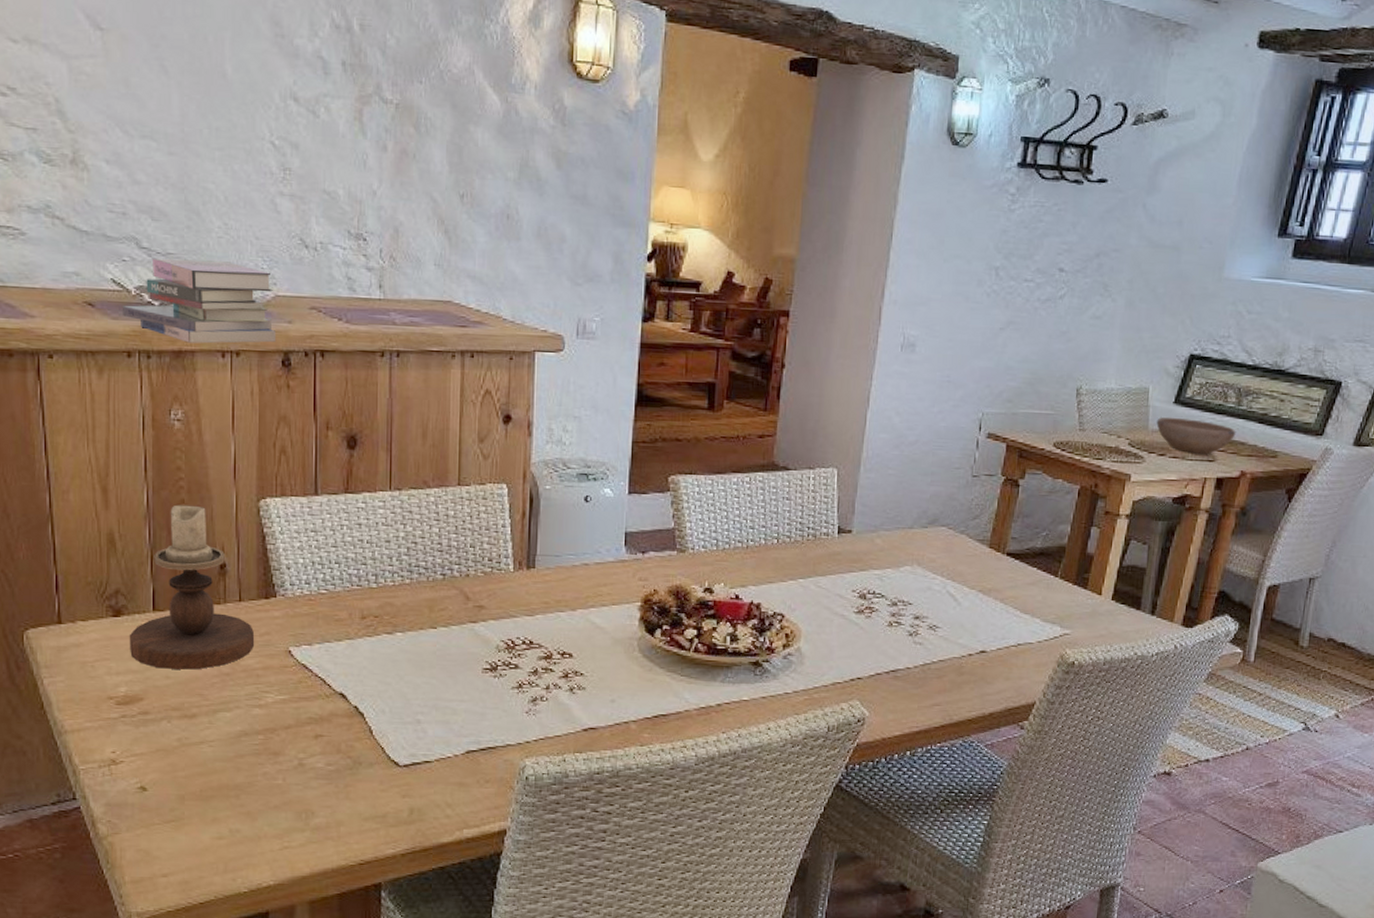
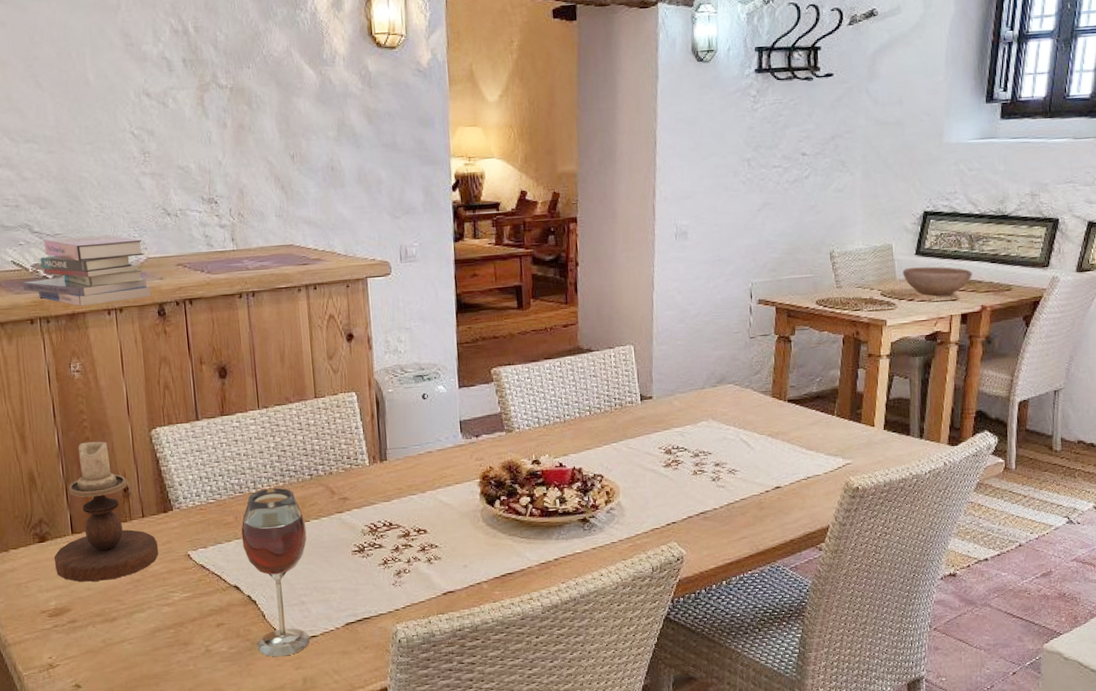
wineglass: none [355,584,432,781] -> present [241,487,310,657]

